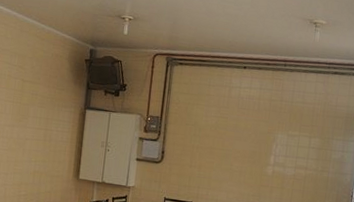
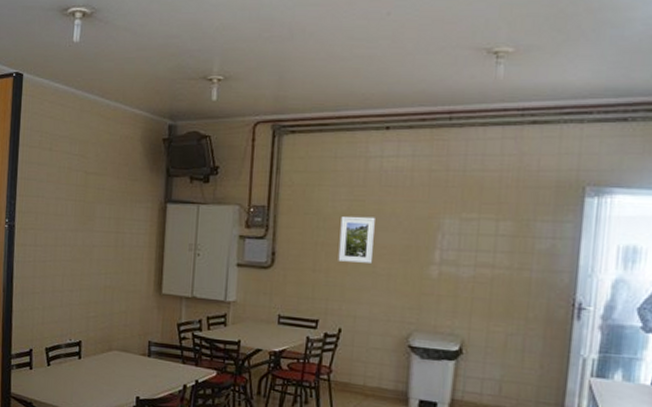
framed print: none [207,128,234,163] -> present [338,216,375,263]

